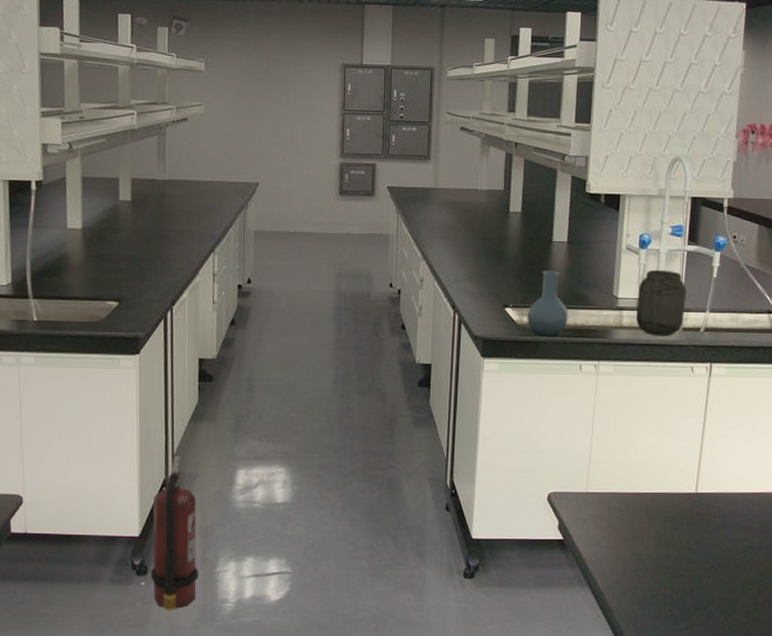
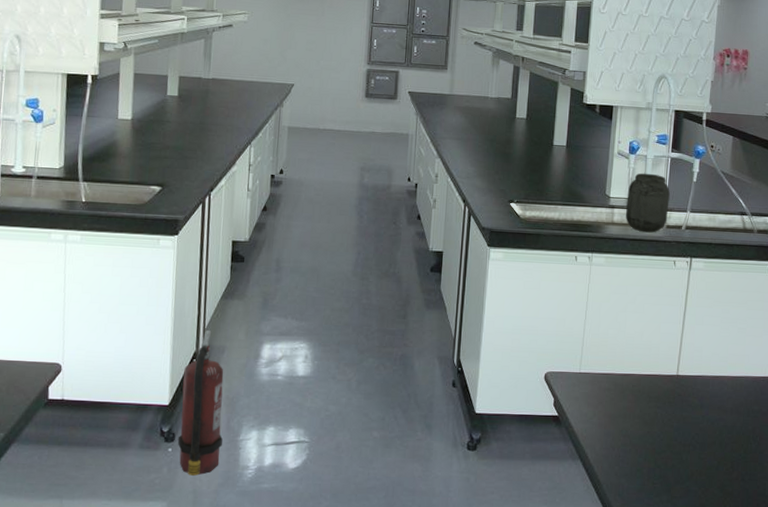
flask: present [527,271,569,337] -> none [529,171,567,230]

